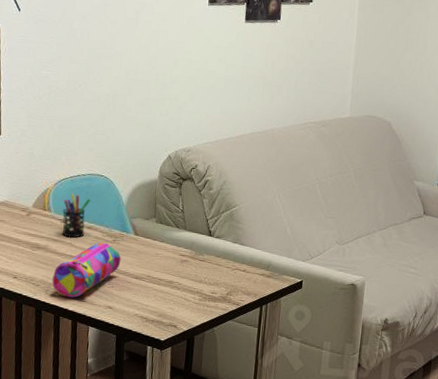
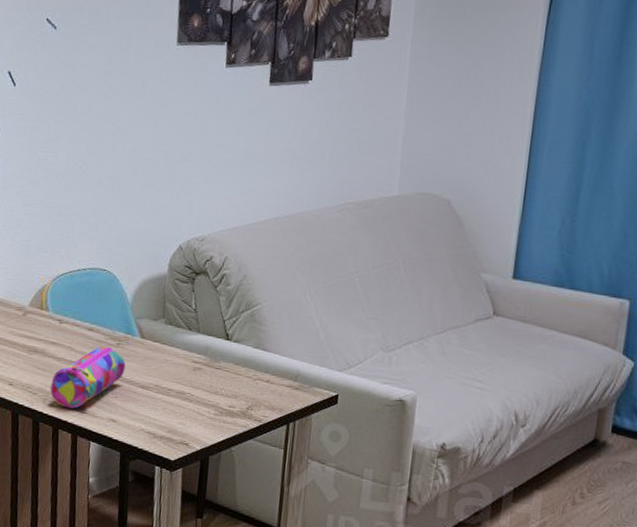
pen holder: present [62,194,91,238] -> none [61,291,93,341]

